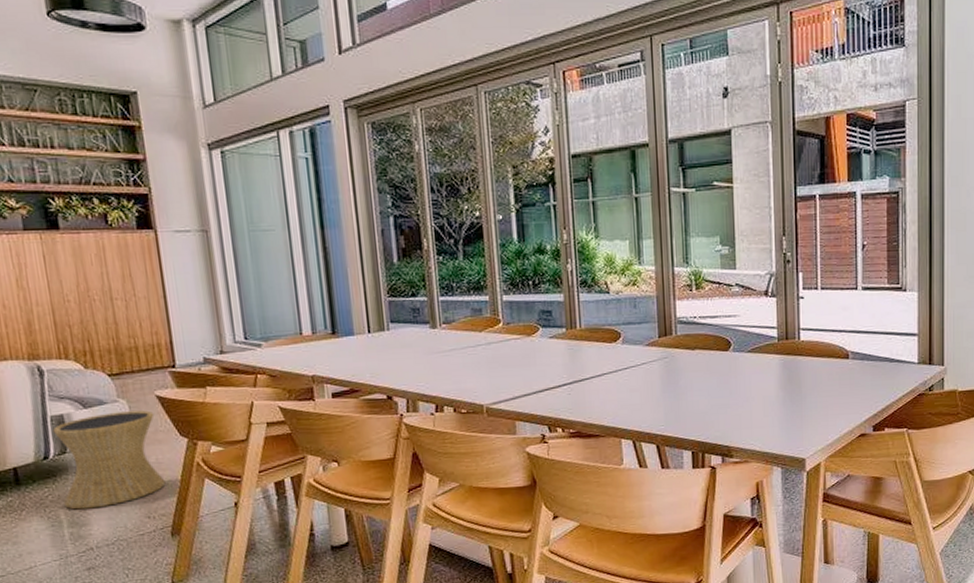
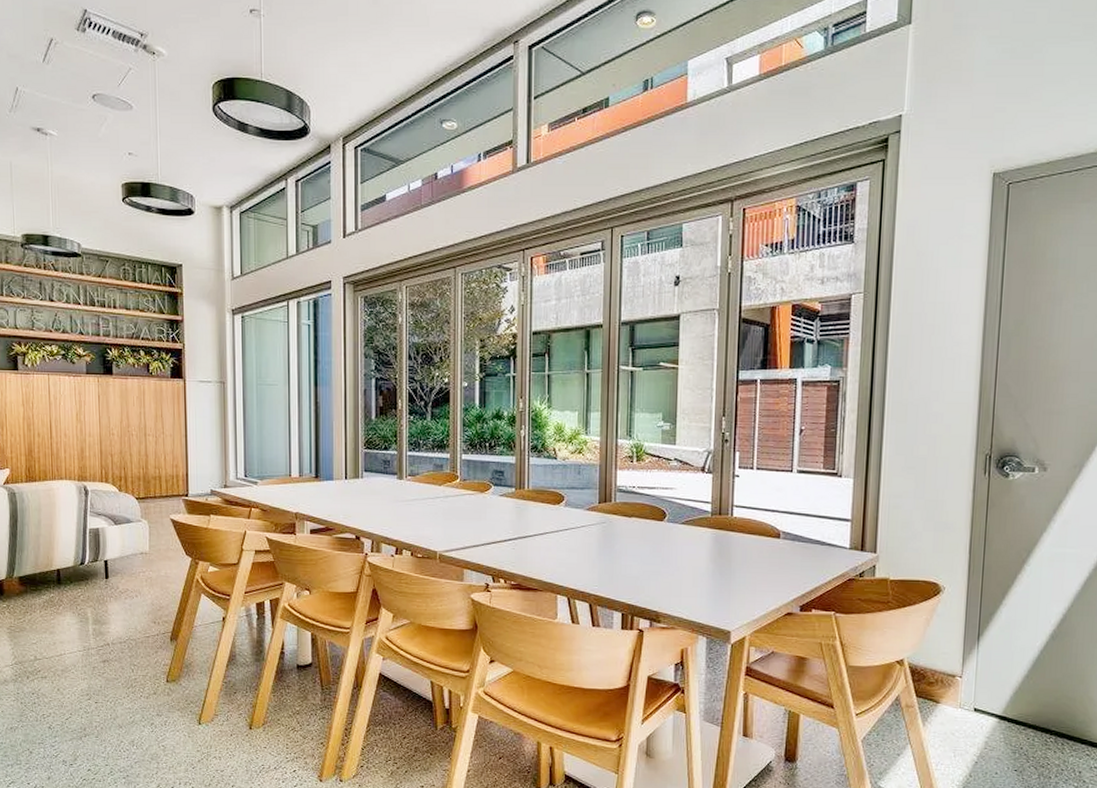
side table: present [52,410,166,510] -> none [89,530,171,610]

